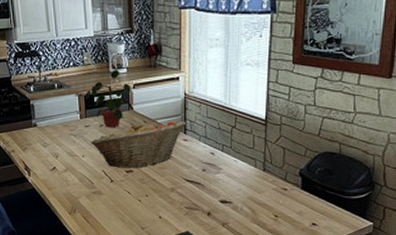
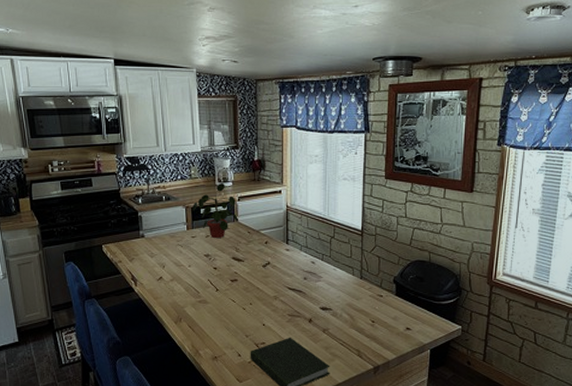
fruit basket: present [91,120,185,168] -> none [197,231,288,277]

